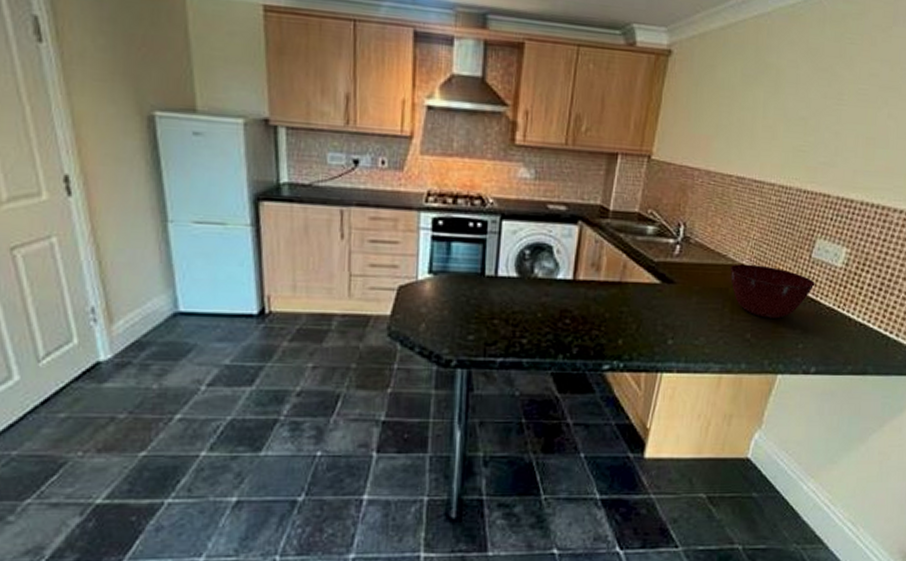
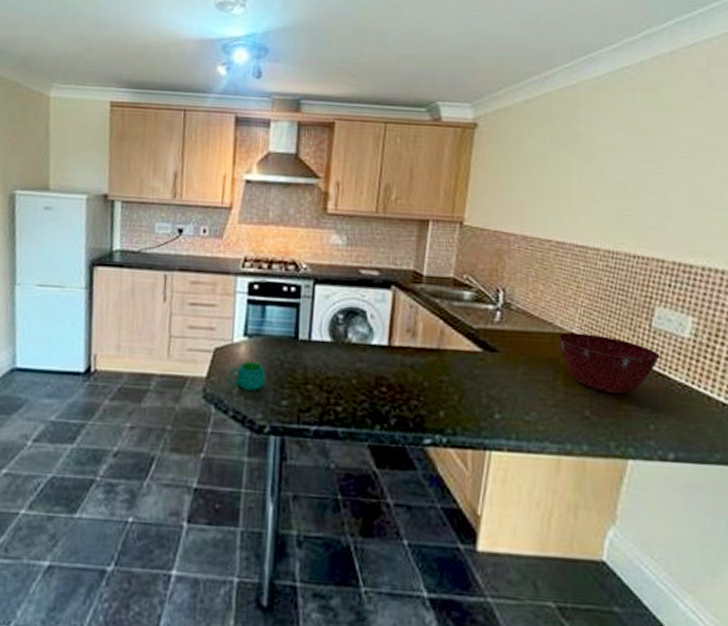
mug: none [412,298,452,327] -> present [227,361,266,391]

